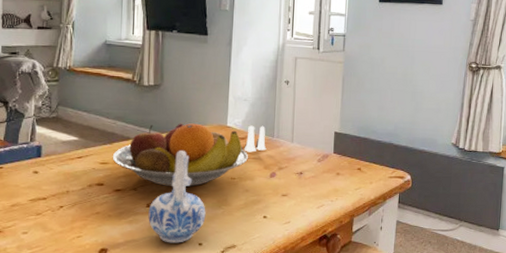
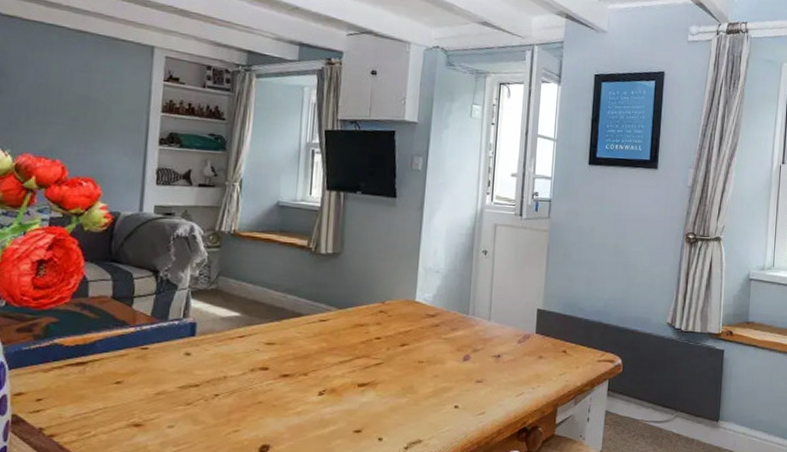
fruit bowl: present [112,123,248,187] -> none [280,297,439,372]
ceramic pitcher: present [148,151,206,243] -> none [319,329,388,438]
salt and pepper shaker set: present [240,125,267,153] -> none [430,300,460,332]

